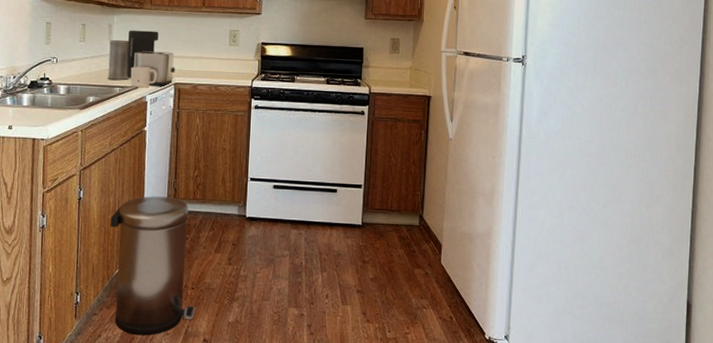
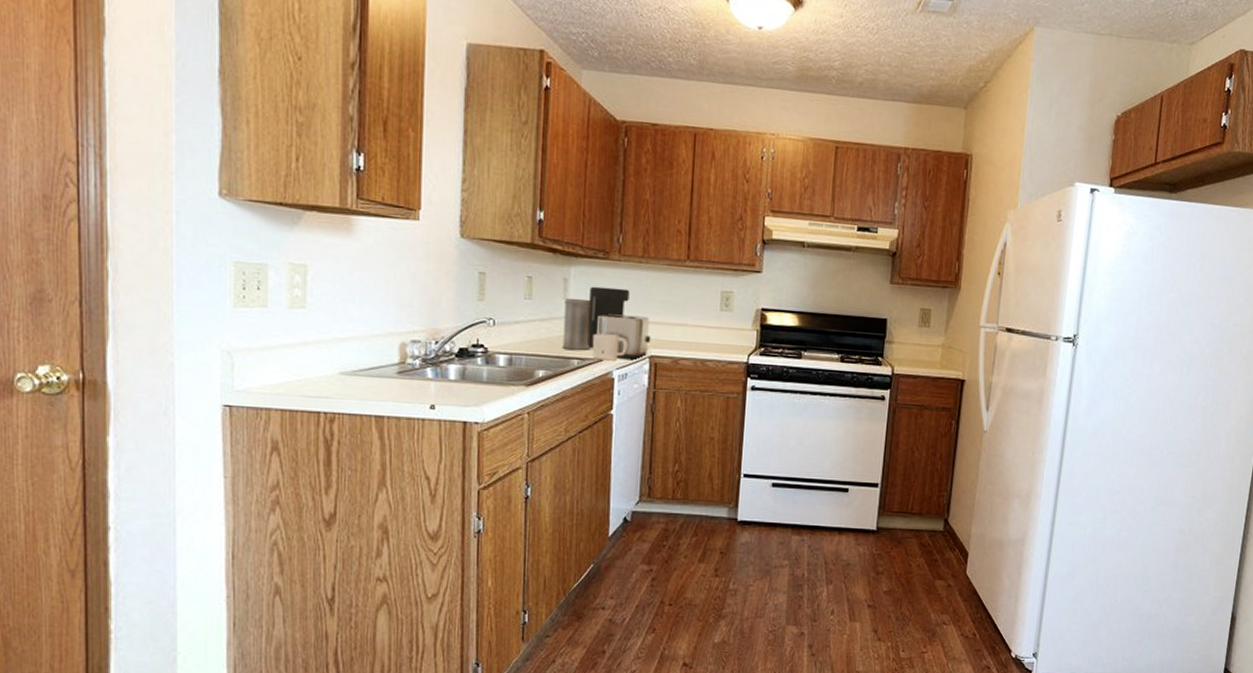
pedal bin: present [110,196,196,336] -> none [566,495,674,661]

